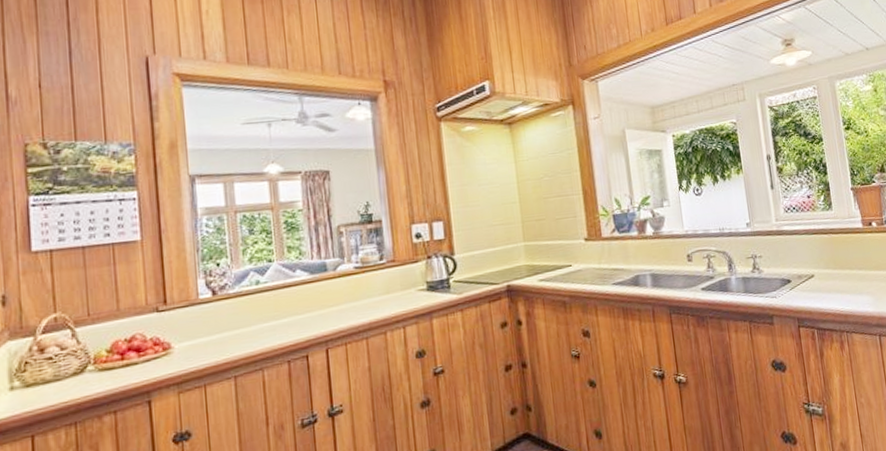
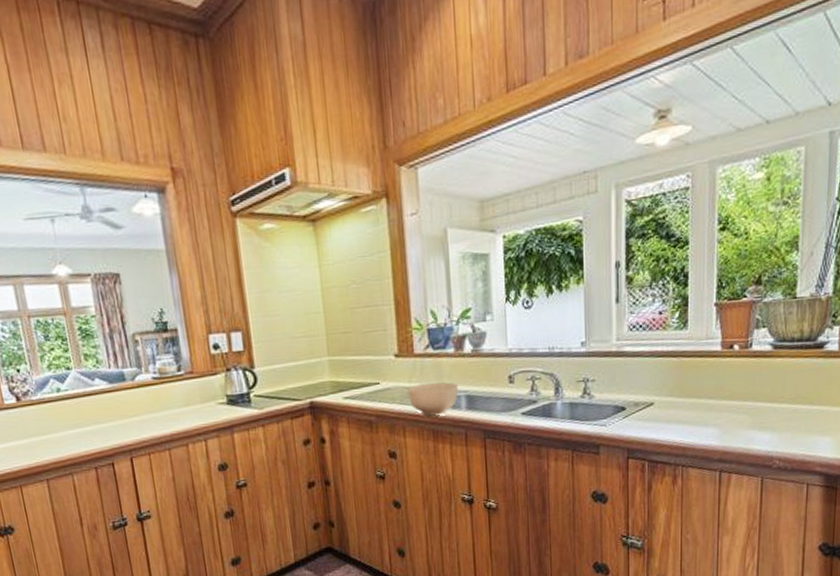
bowl: none [597,262,644,295] -> present [407,382,459,416]

